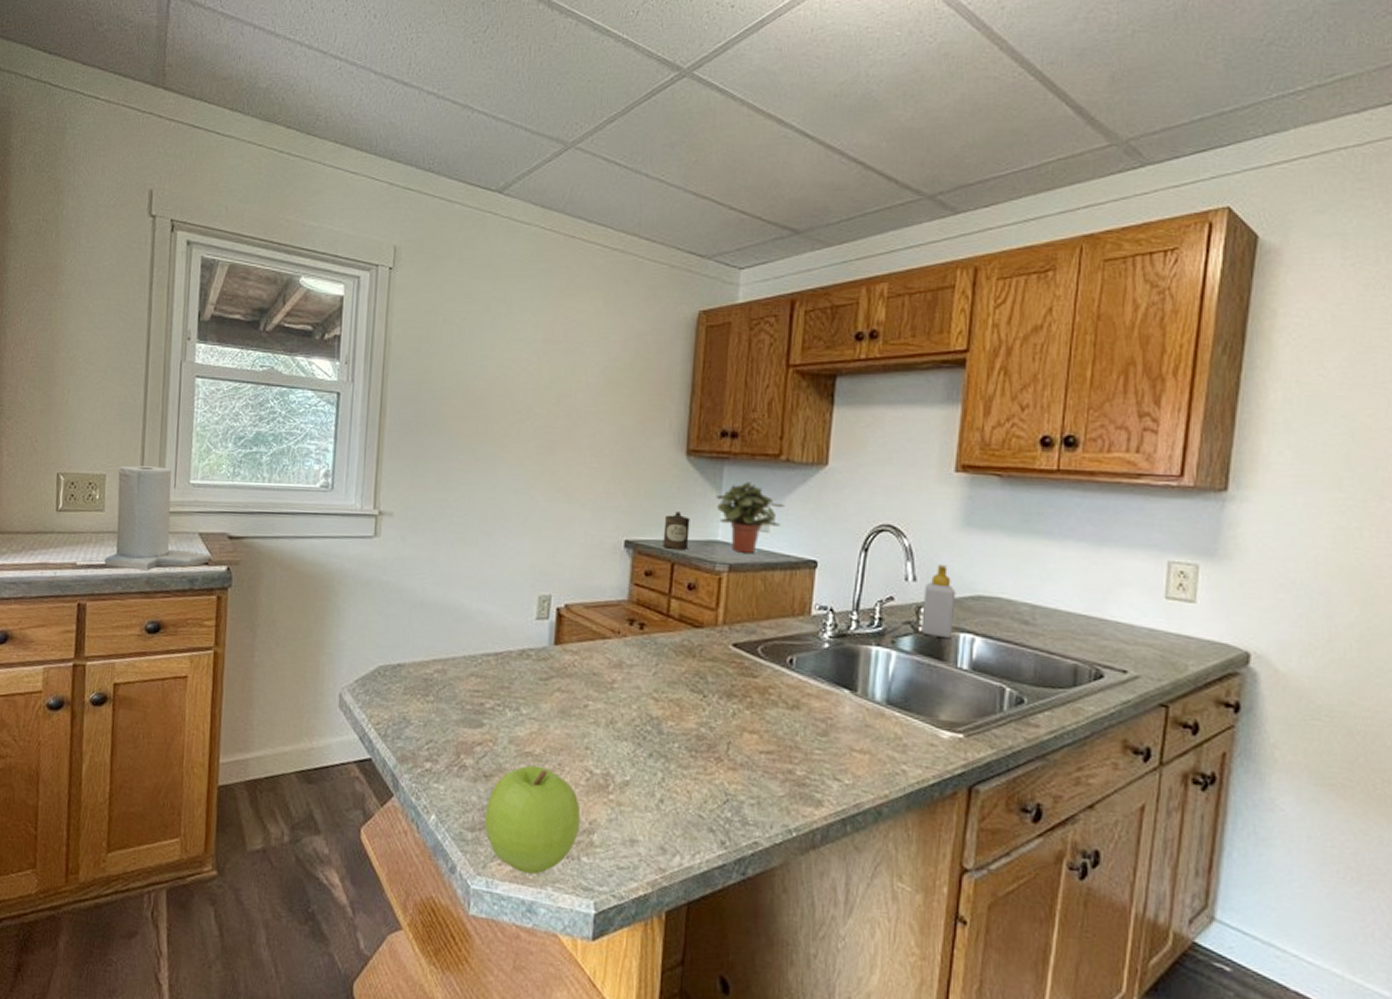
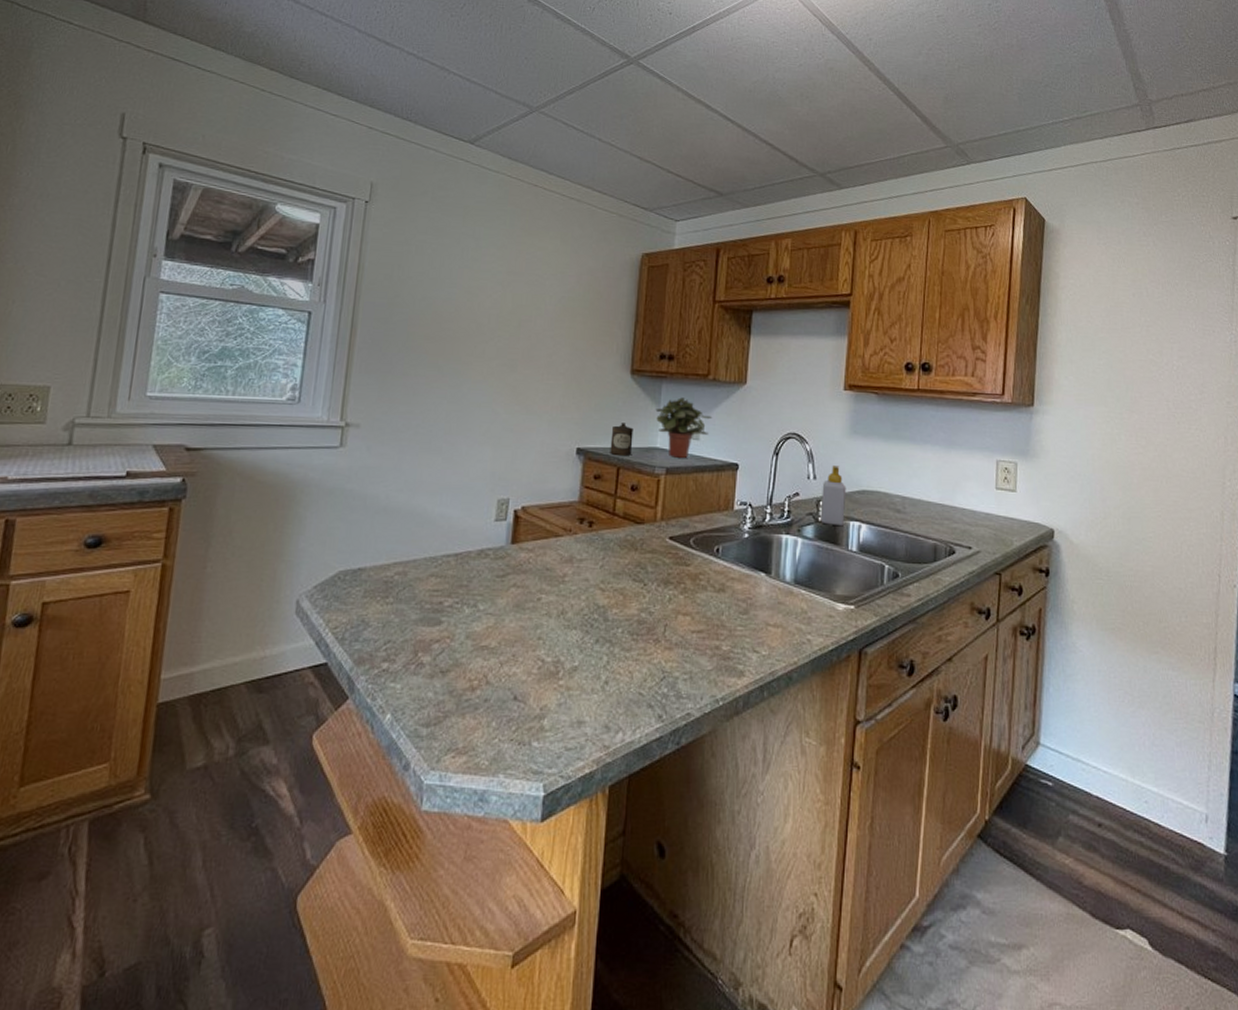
paper towel: present [104,465,213,571] -> none [41,377,167,484]
apple: present [484,765,581,874] -> none [439,658,533,763]

